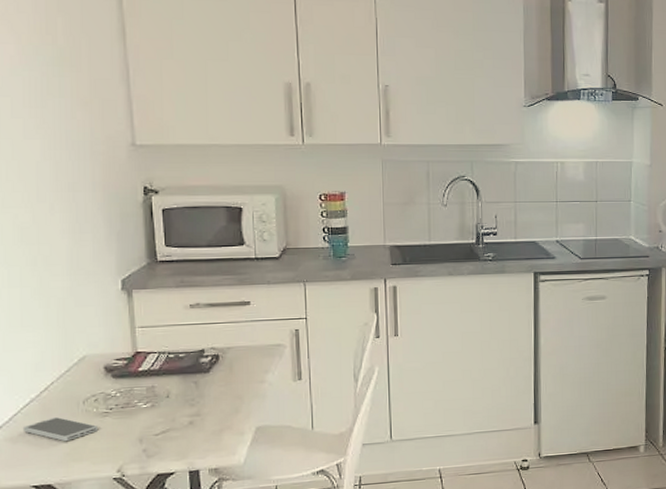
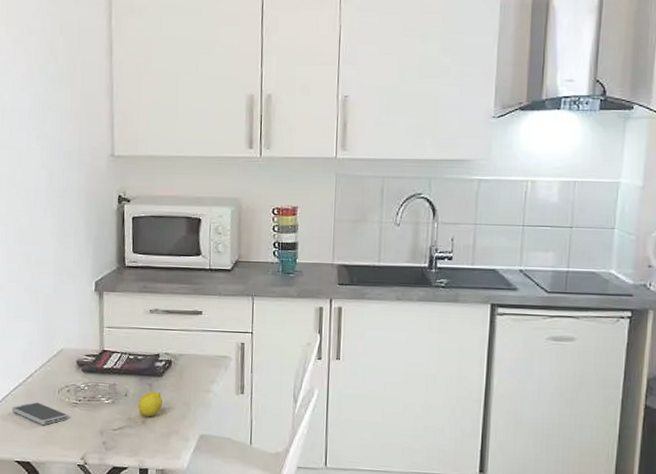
fruit: none [183,389,211,417] -> present [138,392,162,417]

